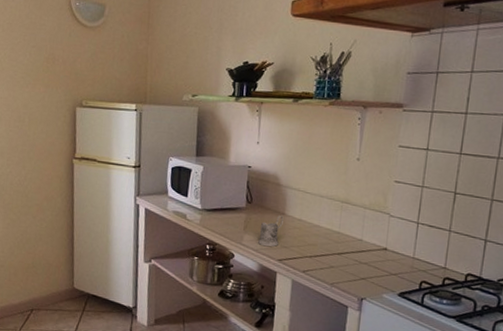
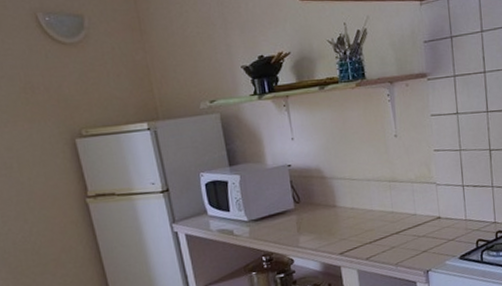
tea glass holder: present [258,214,284,247] -> none [314,207,336,244]

